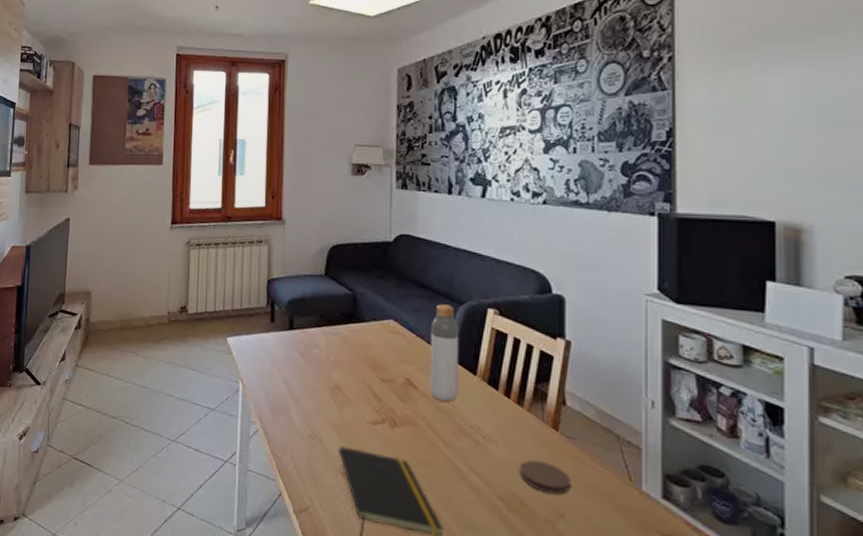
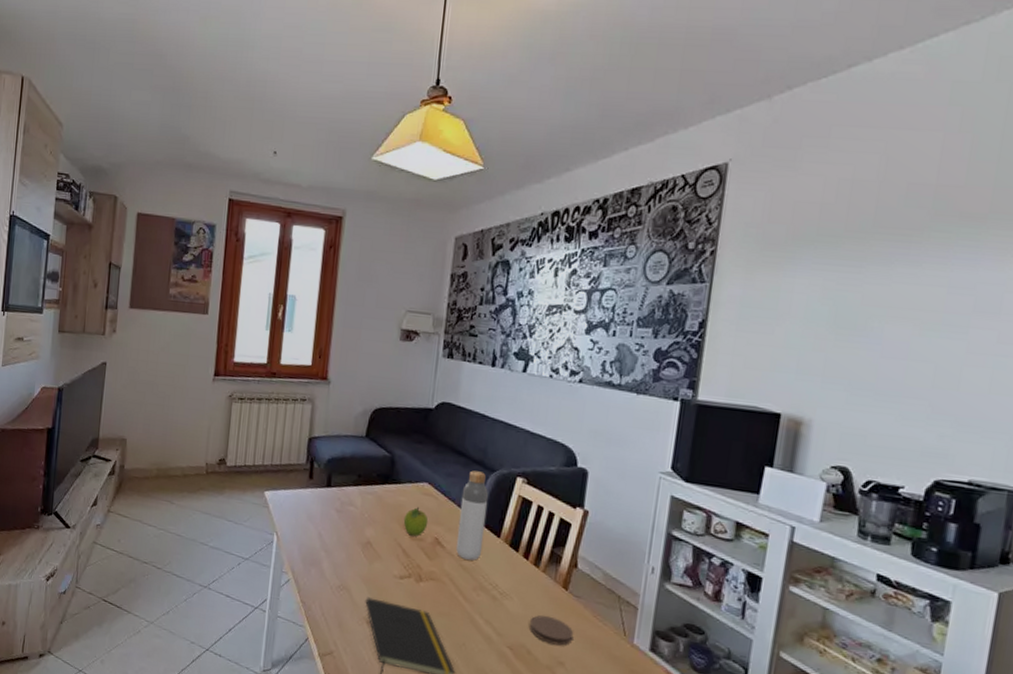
fruit: none [371,345,398,378] -> present [403,506,429,537]

